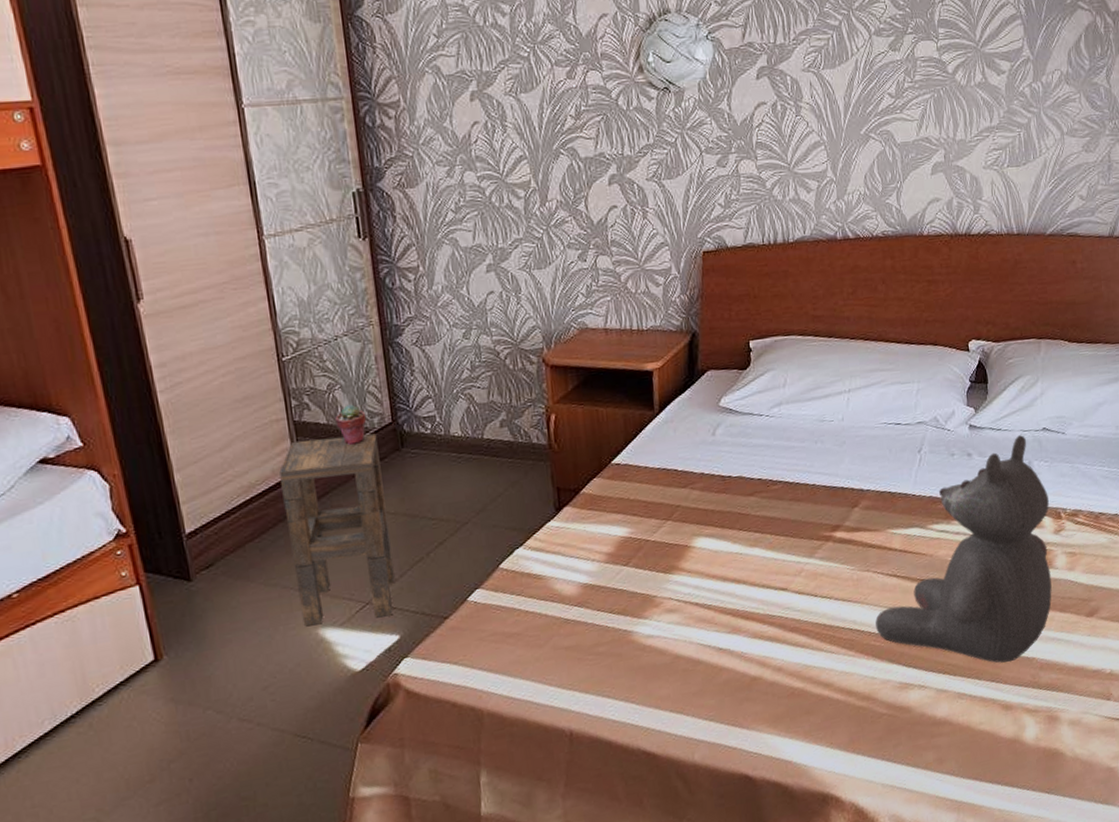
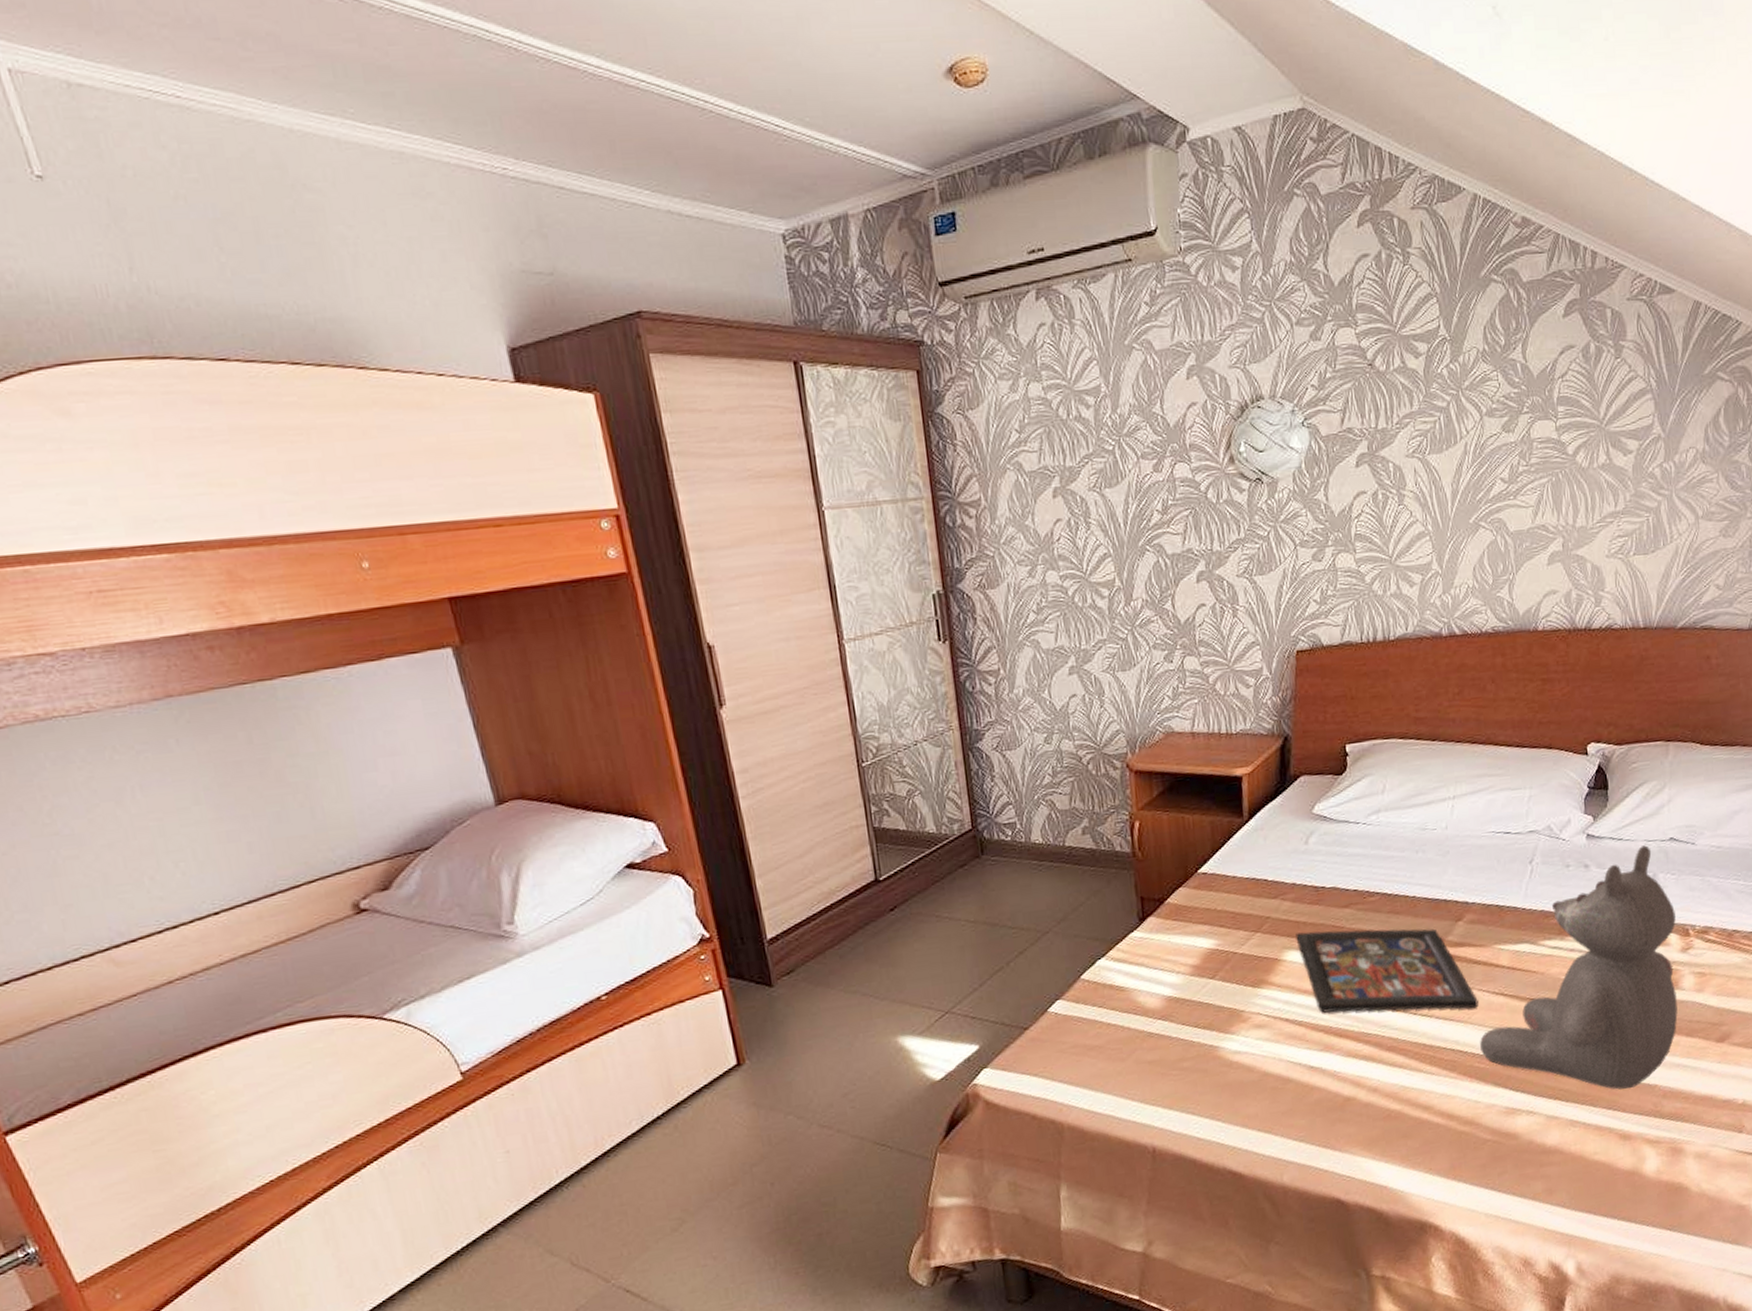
side table: present [279,433,395,626] -> none [859,840,975,1034]
potted succulent: present [335,404,367,445] -> none [914,810,947,852]
decorative tray: none [704,514,874,597] -> present [1295,928,1479,1013]

